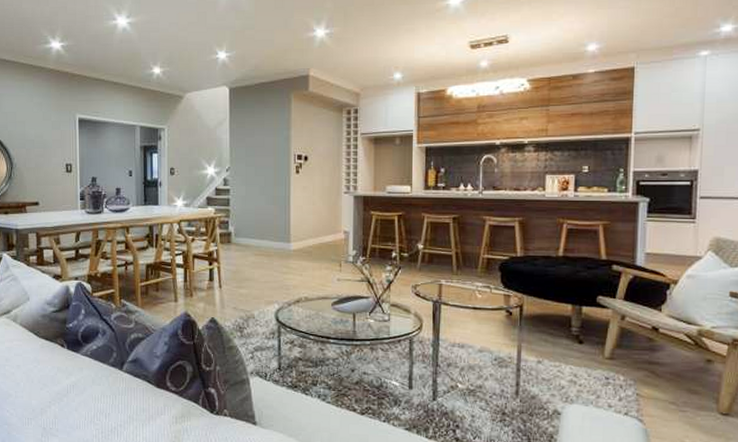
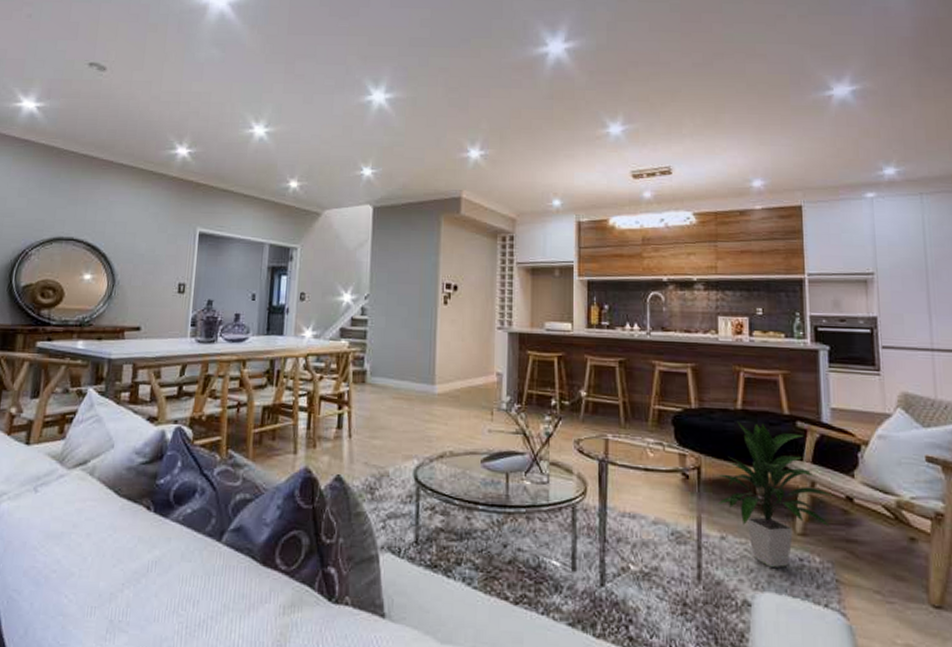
indoor plant: none [536,266,643,385] -> present [717,421,836,568]

